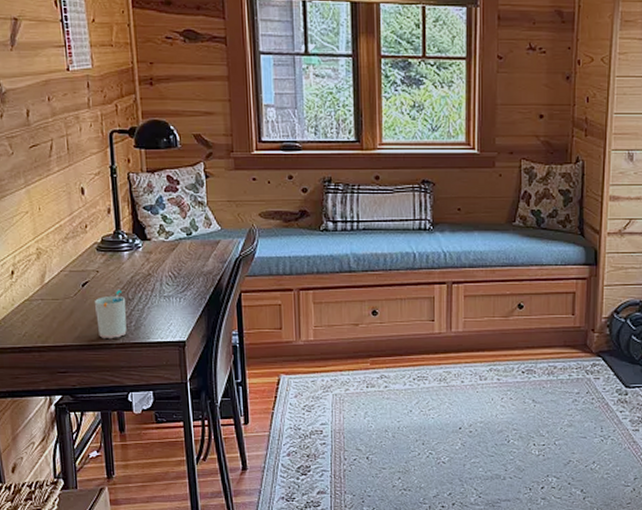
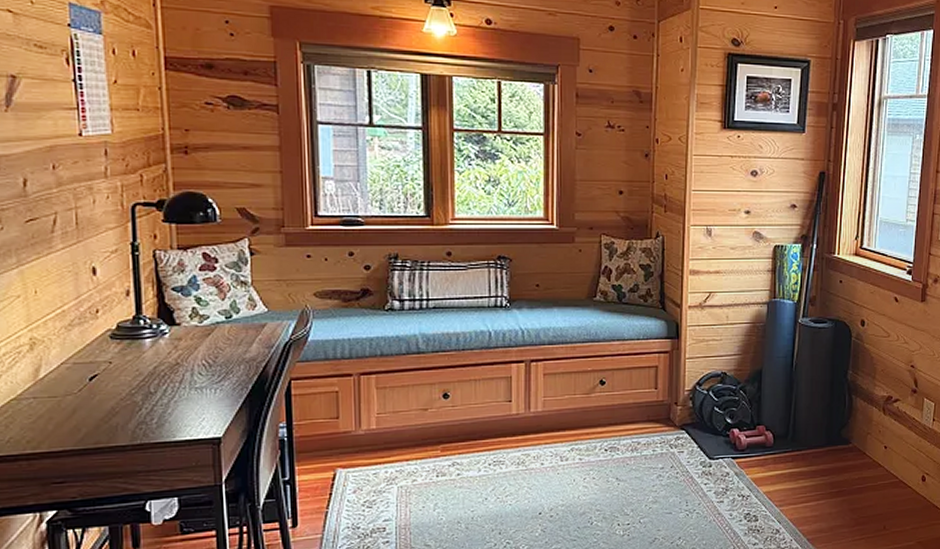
cup: present [94,290,127,339] -> none [104,383,147,441]

